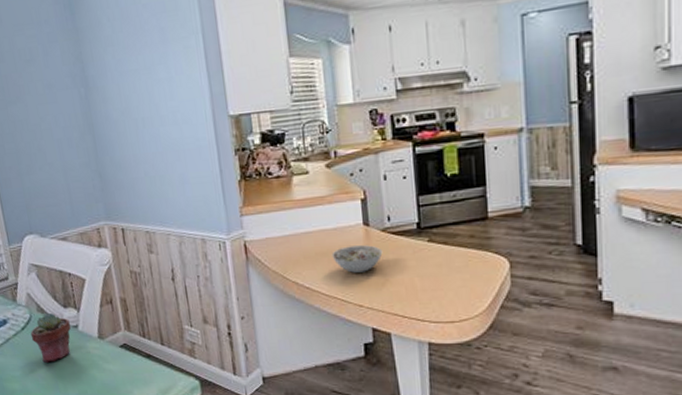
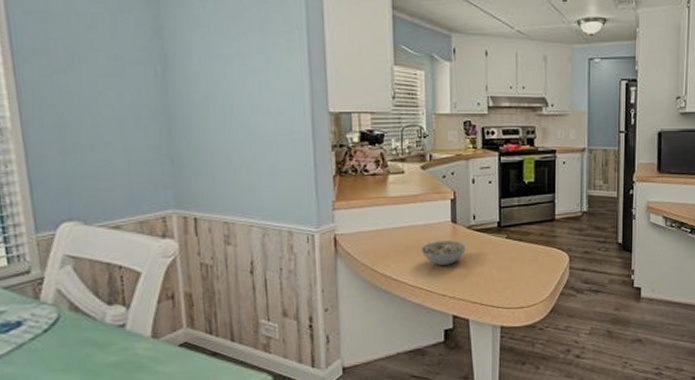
potted succulent: present [30,313,71,363] -> none [56,312,115,369]

